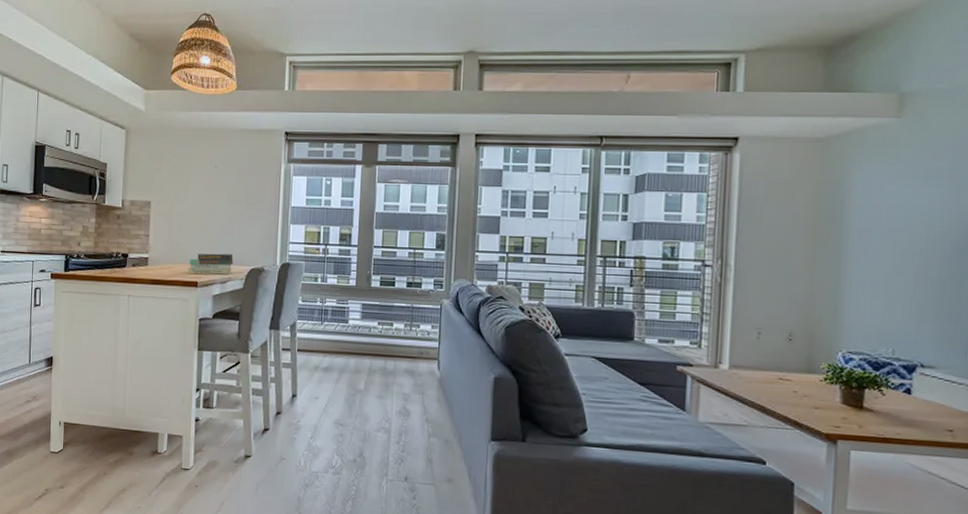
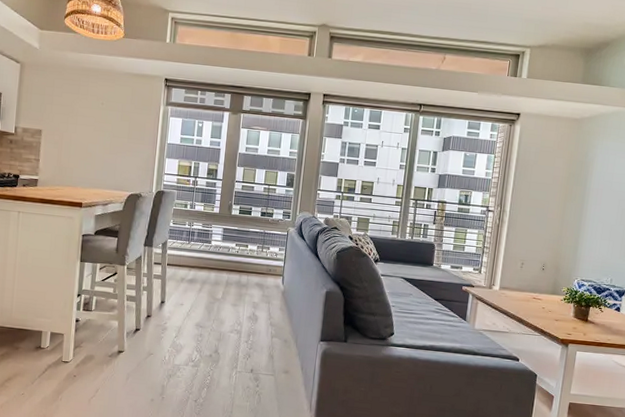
books: present [187,253,233,275] -> none [73,178,115,198]

